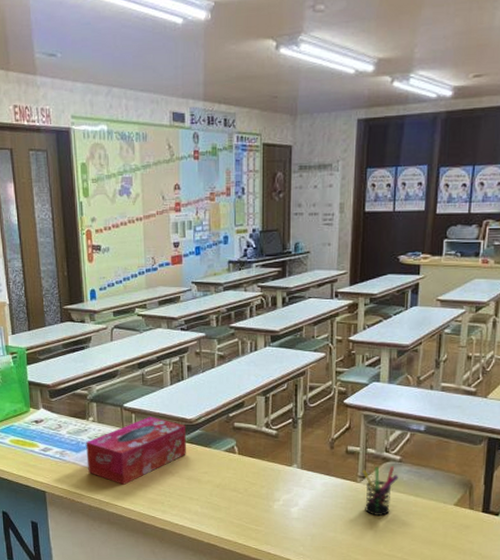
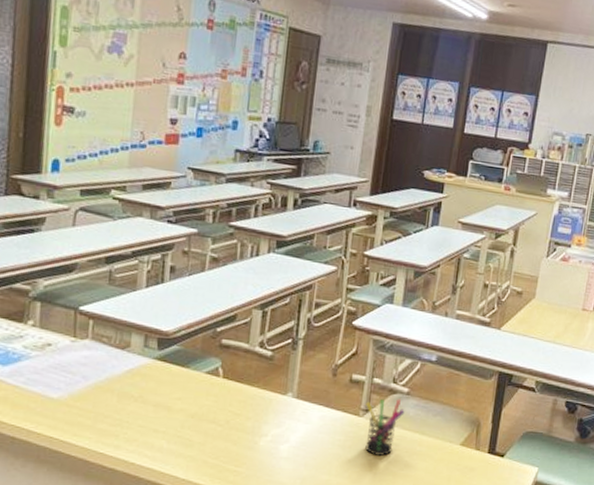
tissue box: present [86,416,186,485] -> none [16,324,160,411]

